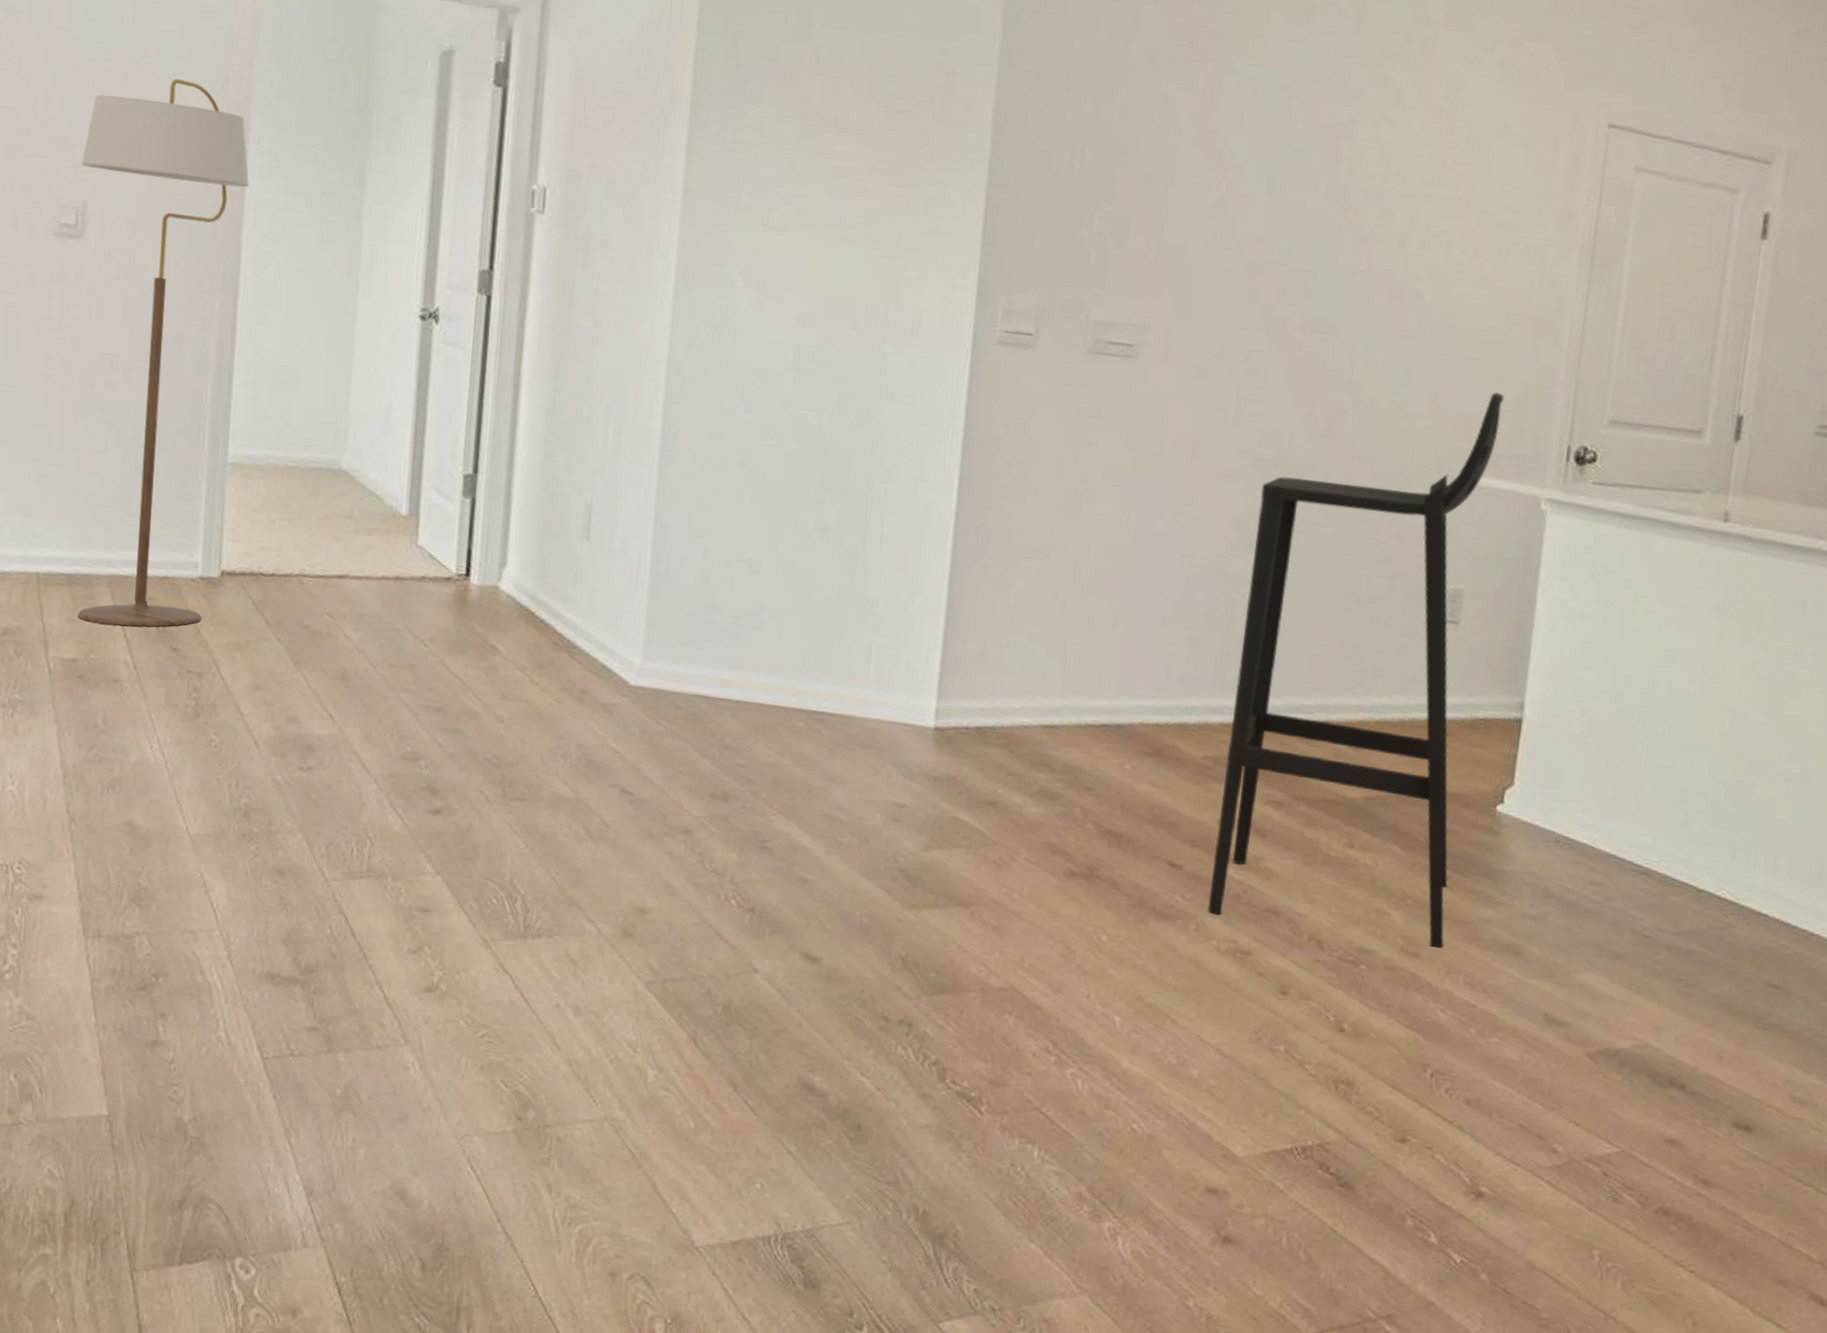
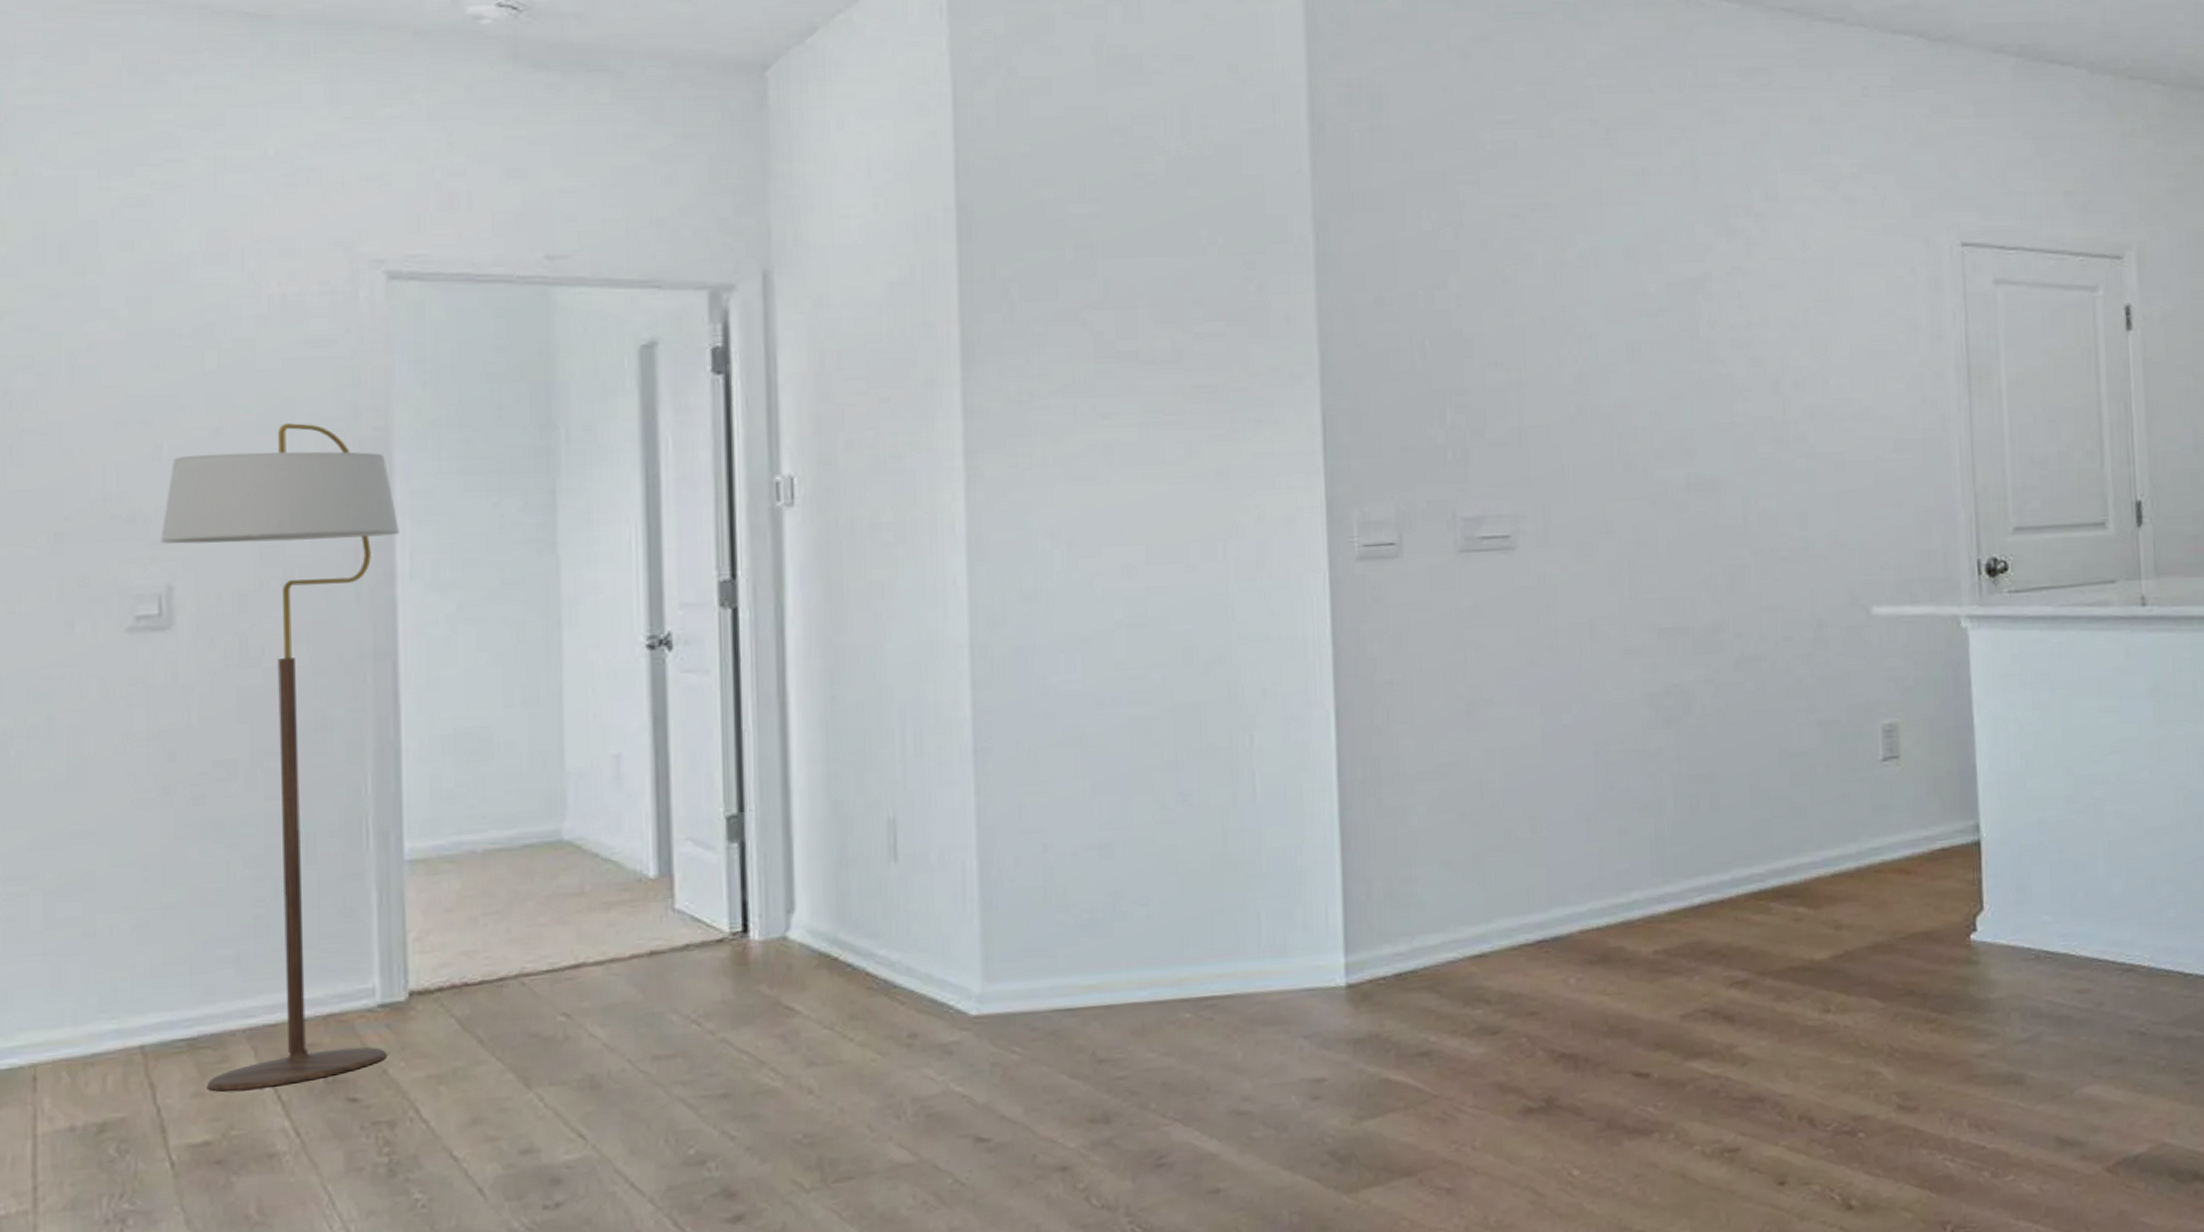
bar stool: present [1207,392,1504,948] -> none [1670,520,1941,1118]

